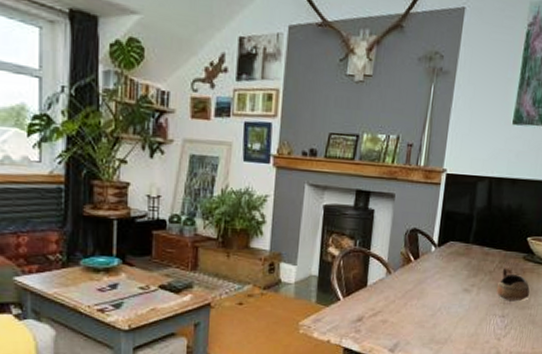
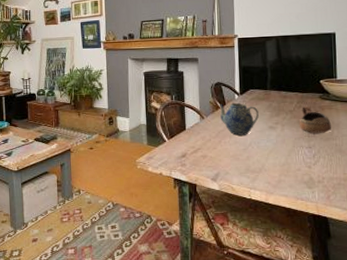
teapot: none [410,256,455,298] -> present [219,102,259,136]

